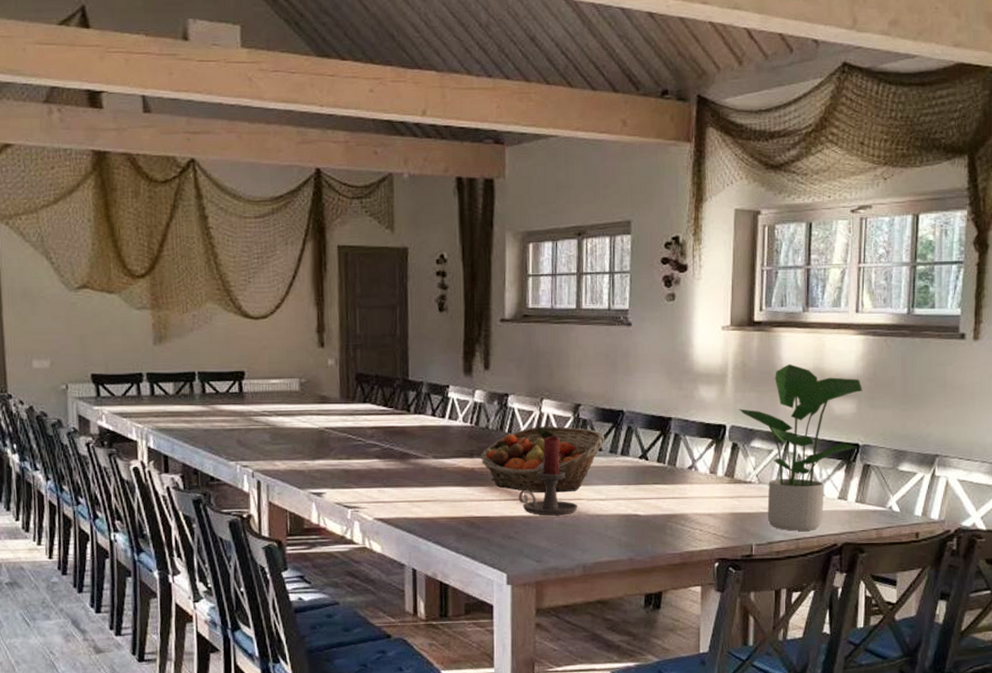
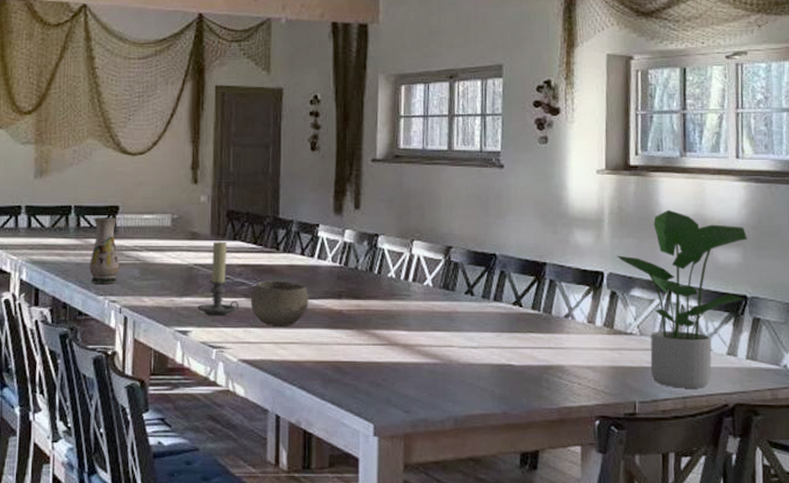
vase: none [218,382,250,449] -> present [89,216,120,284]
candle holder: none [330,403,372,478] -> present [197,240,239,316]
bowl: none [383,440,441,486] -> present [250,279,309,326]
fruit basket: present [481,425,605,493] -> none [349,268,477,339]
candle holder: present [518,436,578,516] -> none [387,279,449,363]

